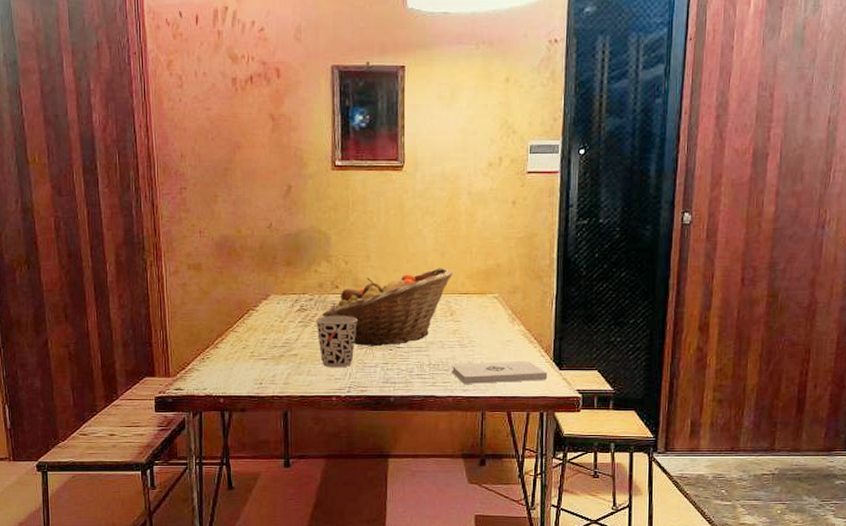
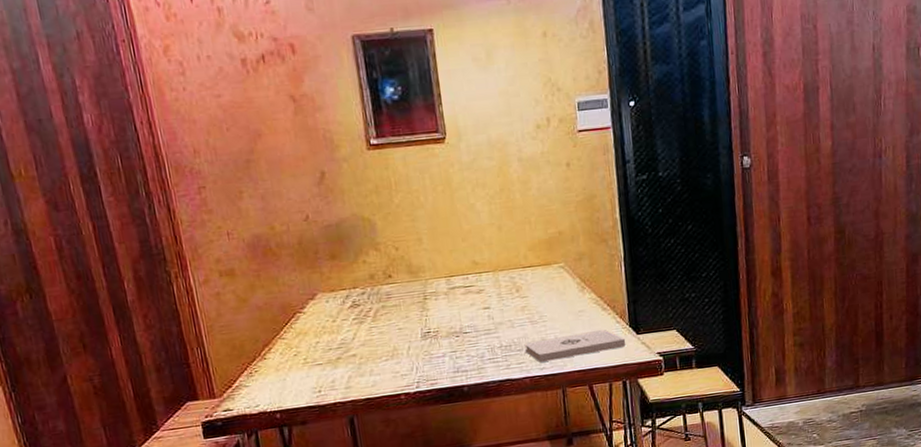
cup: present [316,316,357,368] -> none [371,306,418,365]
fruit basket: present [322,268,453,347] -> none [378,242,513,336]

